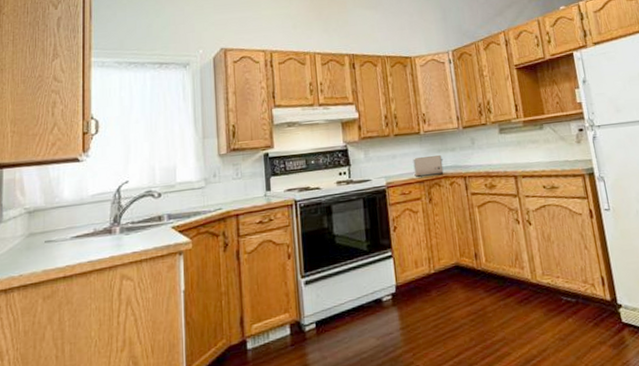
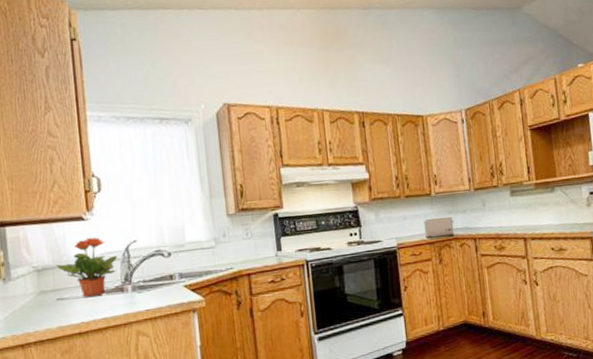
potted plant: none [48,178,108,240] -> present [56,237,117,298]

